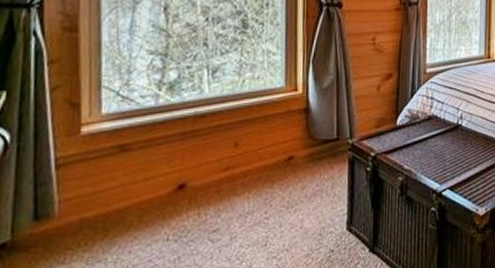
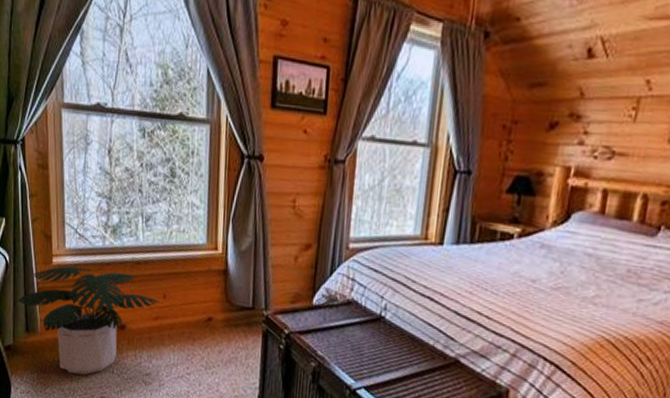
potted plant: none [18,129,231,256] -> present [16,266,160,375]

